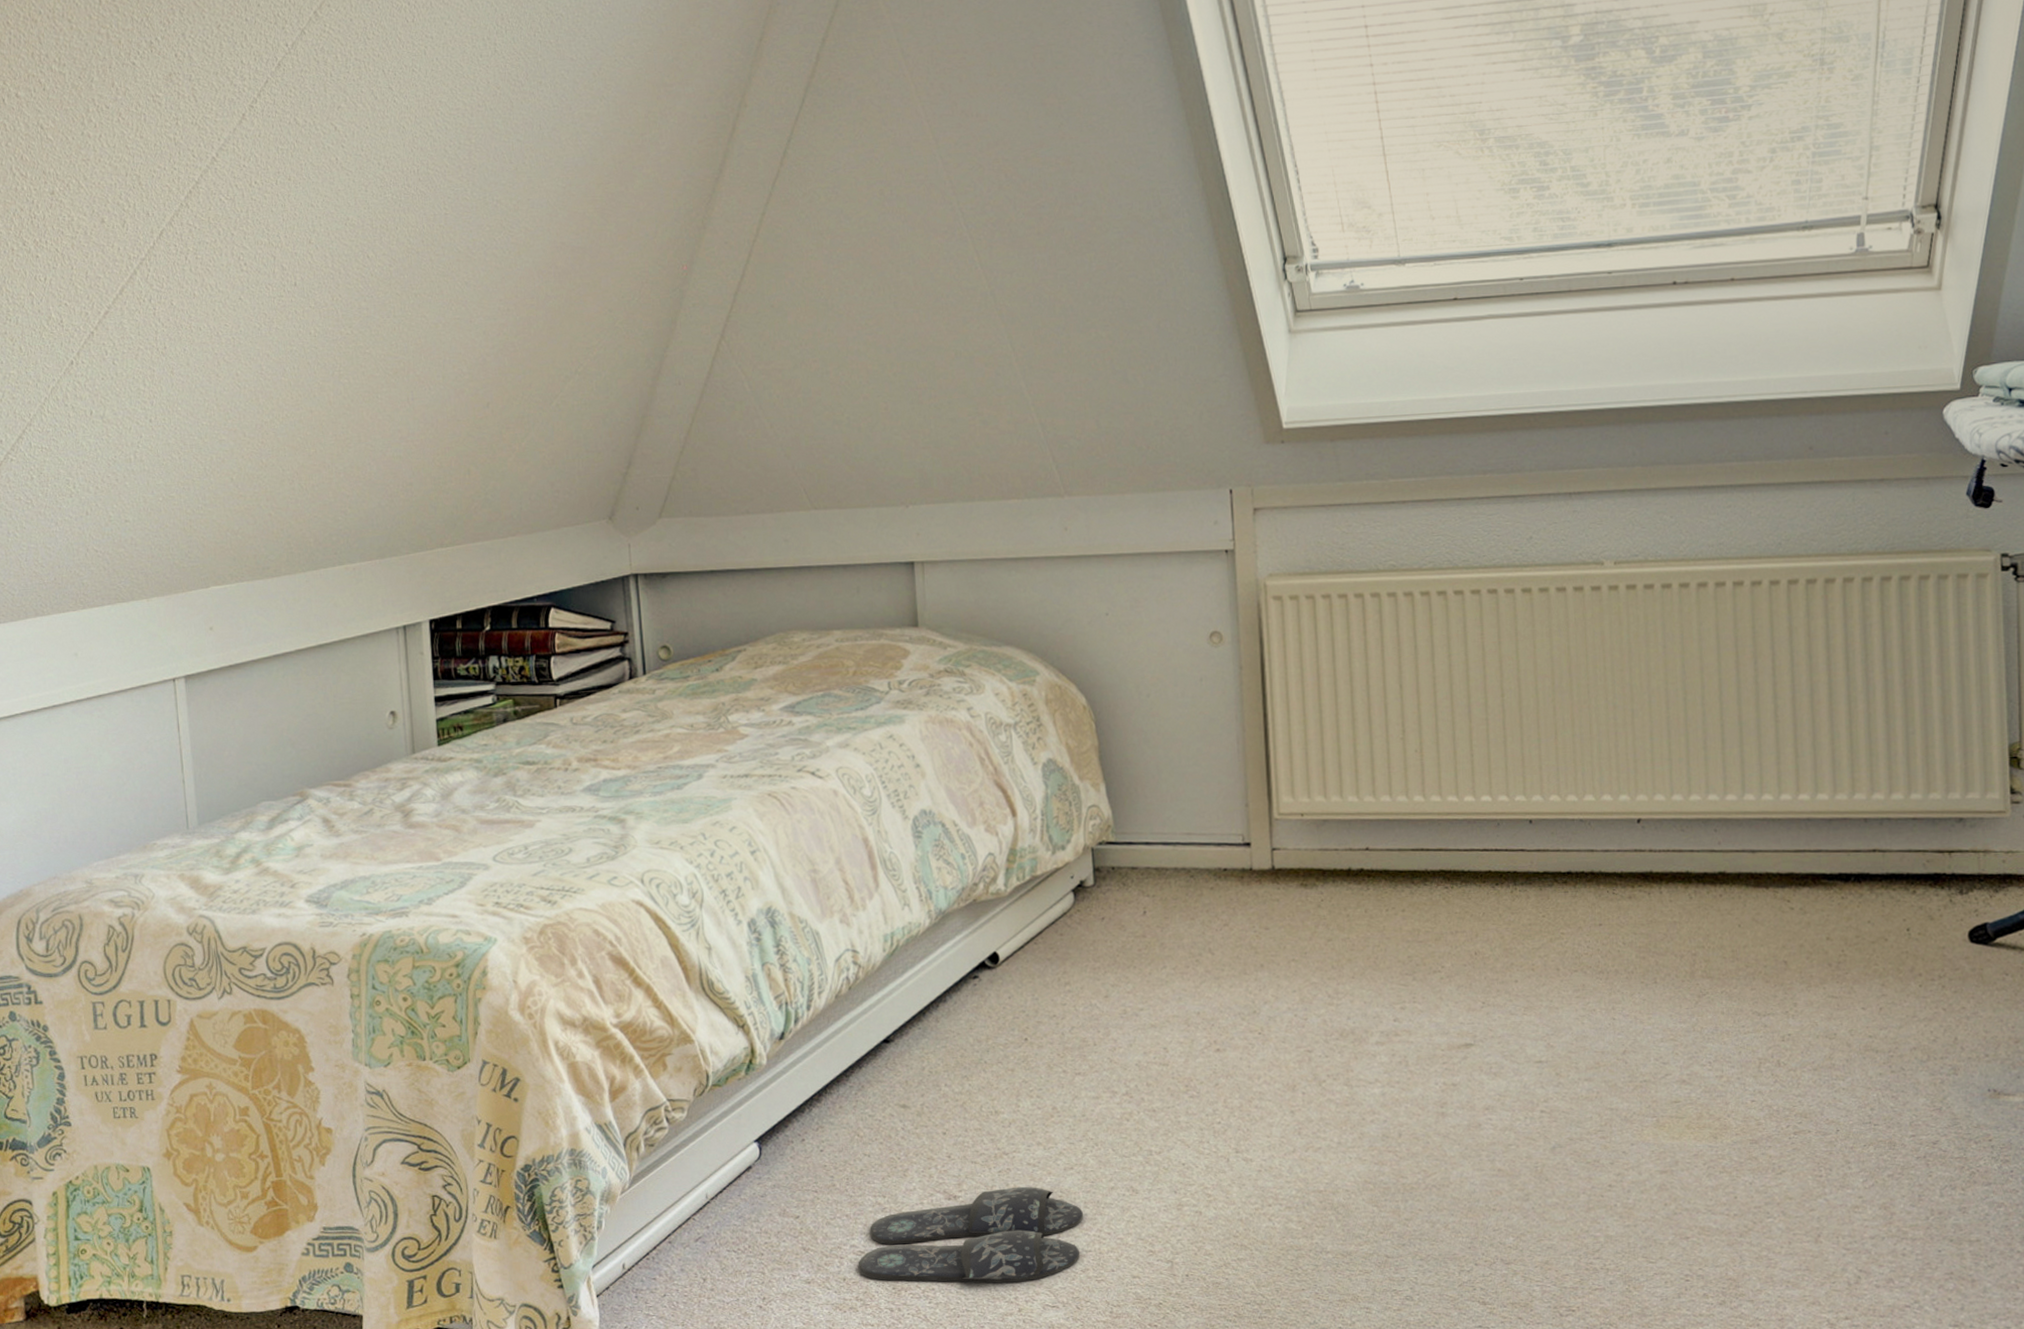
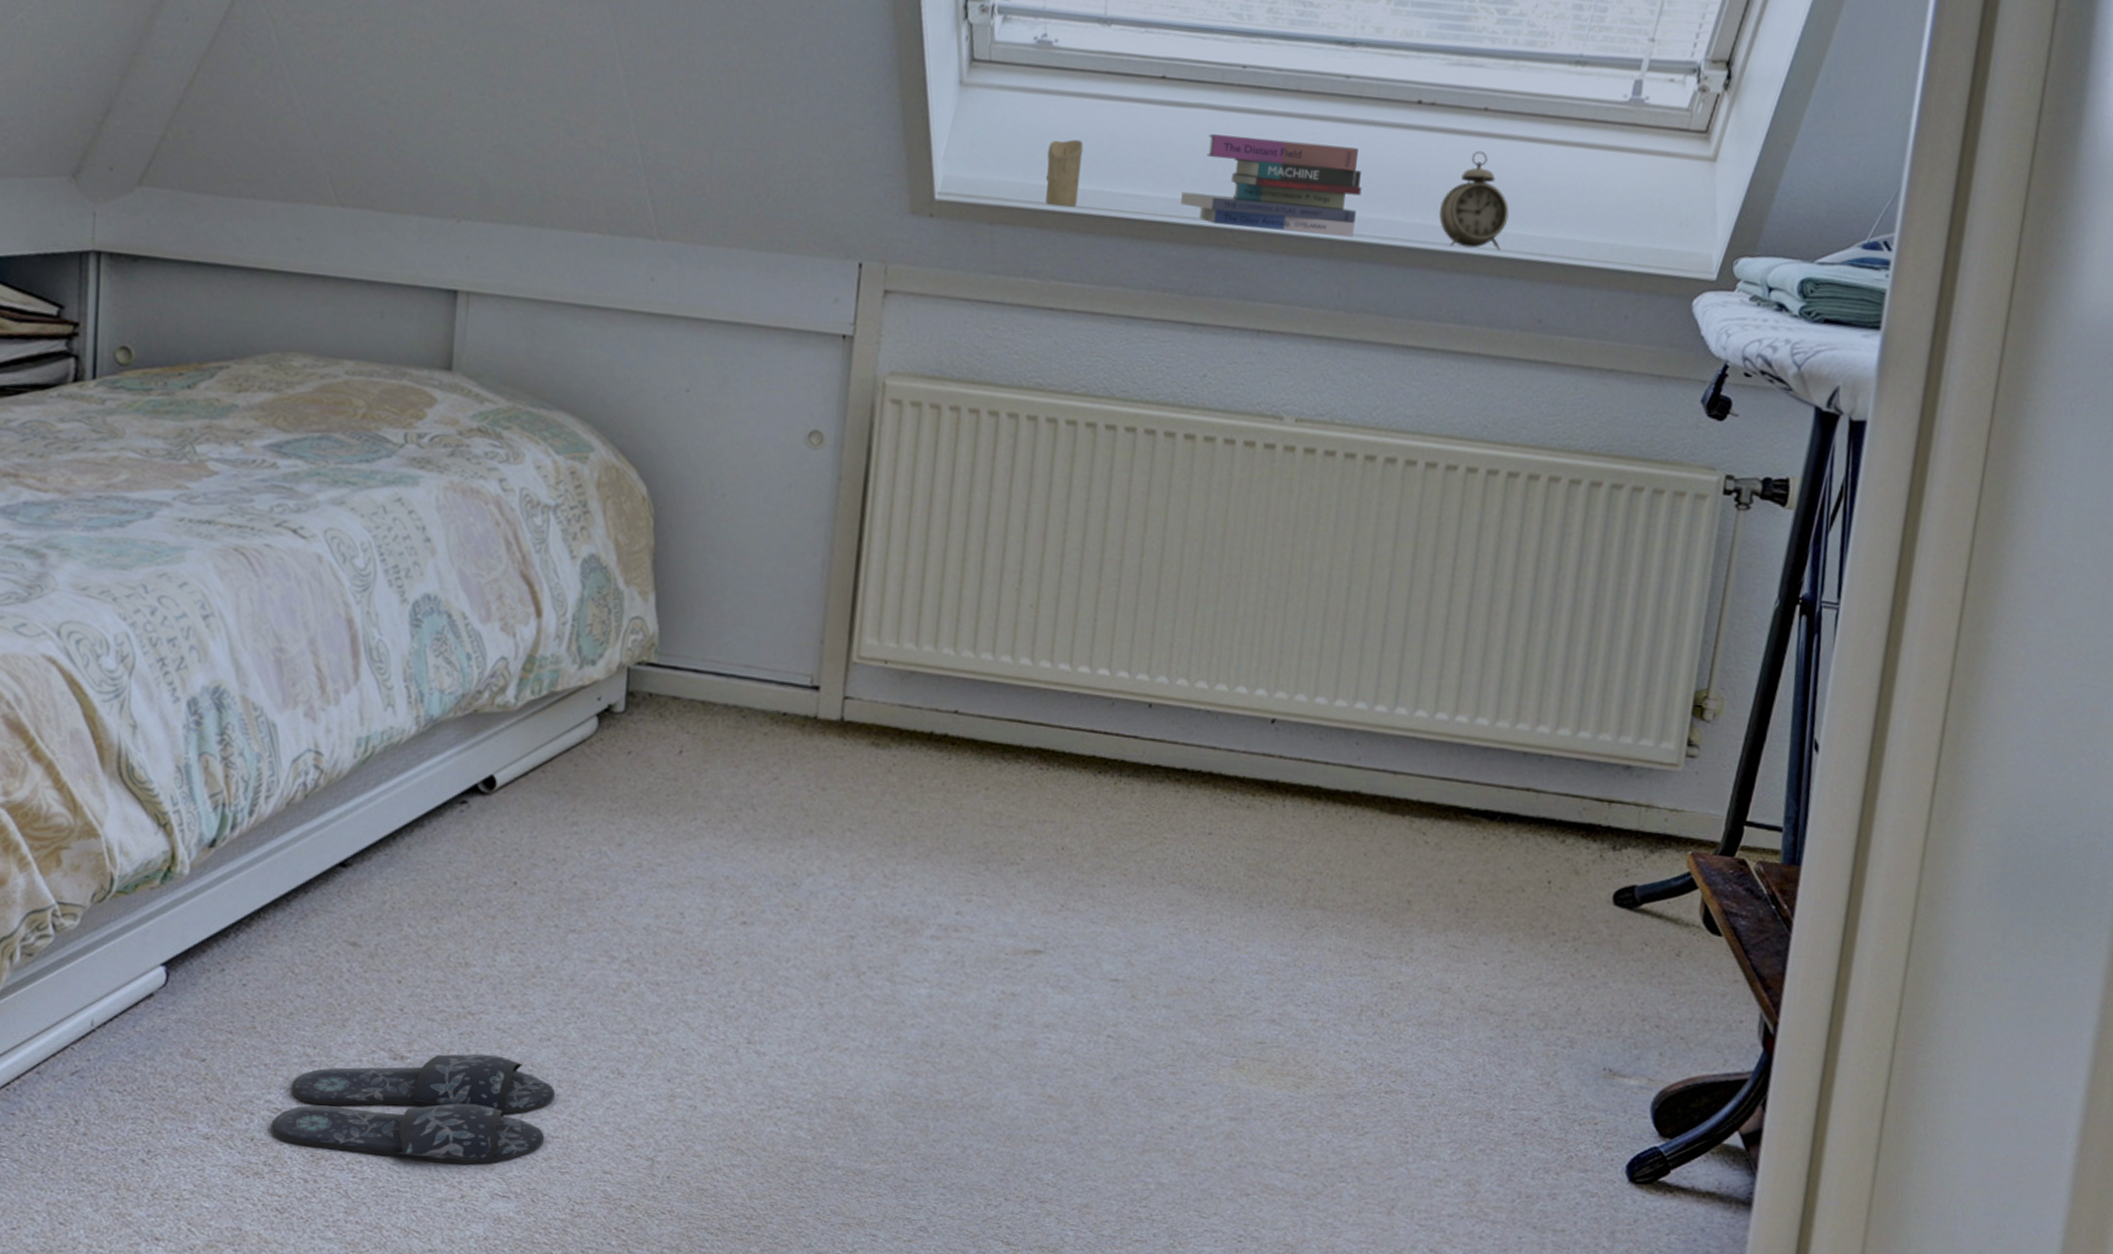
candle: none [1369,361,1401,419] -> present [1045,139,1084,208]
books: none [1486,330,1638,412] -> present [1181,134,1362,237]
alarm clock: none [1708,314,1768,398] -> present [1439,150,1509,251]

